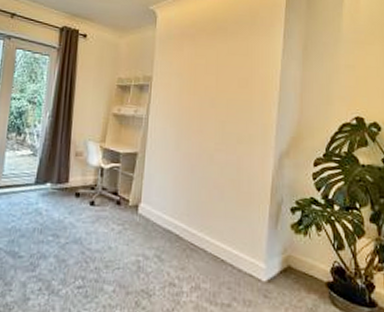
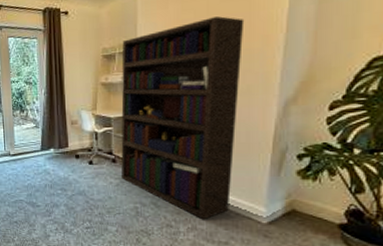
bookcase: none [125,66,247,278] -> present [121,16,245,220]

